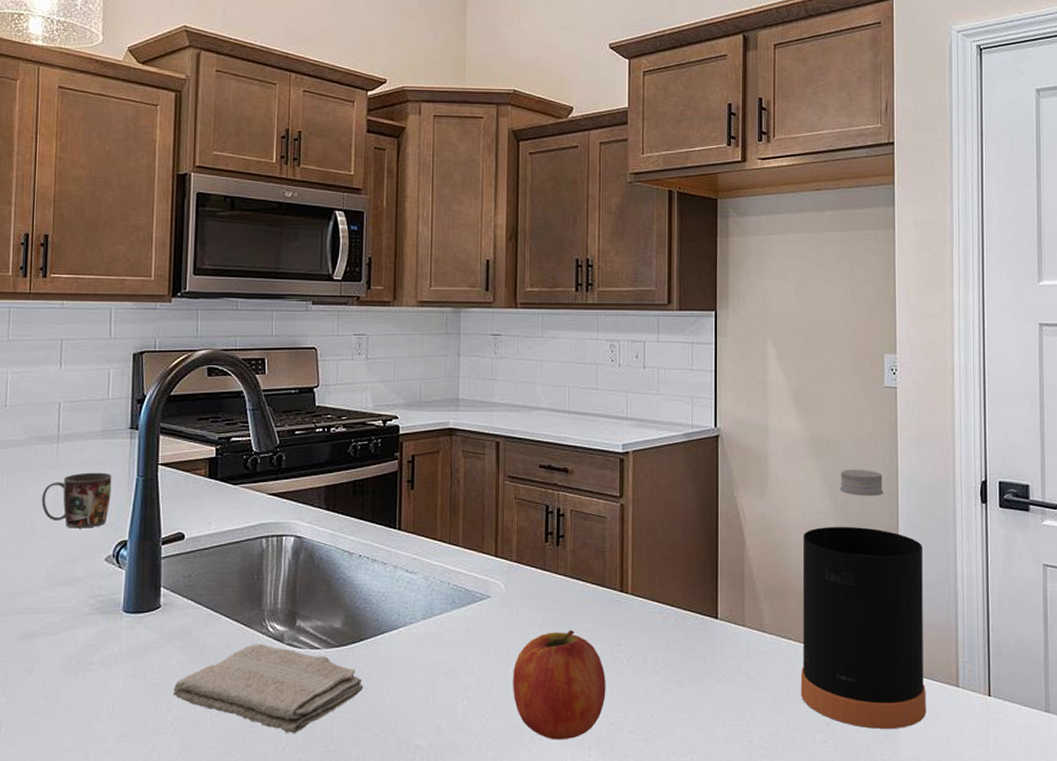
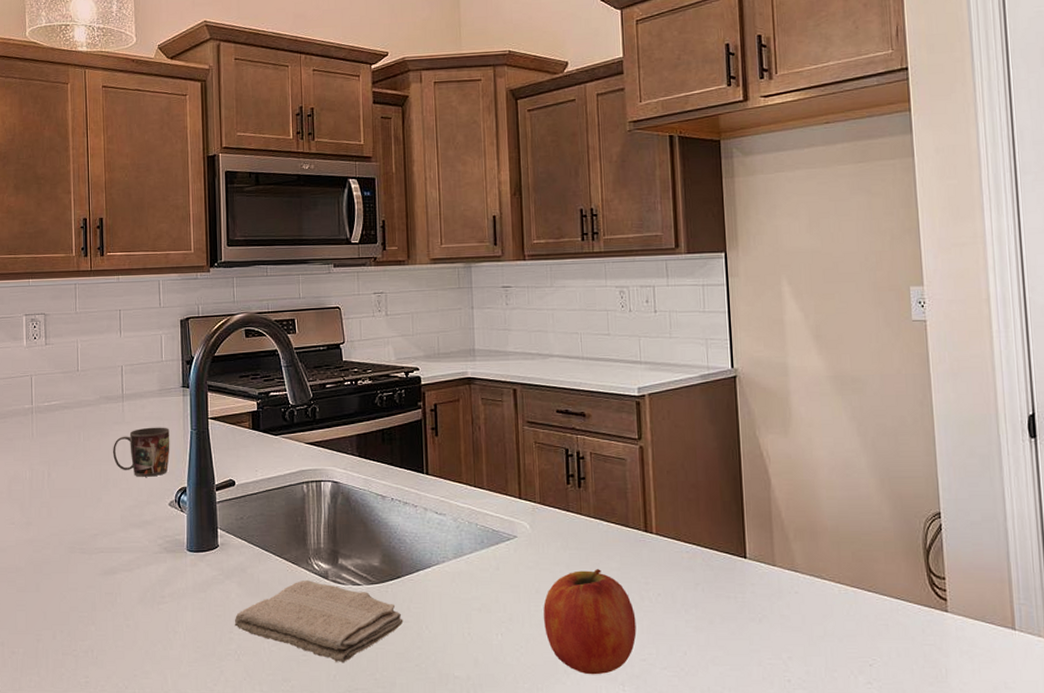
bottle: present [800,470,926,729] -> none [832,406,980,671]

